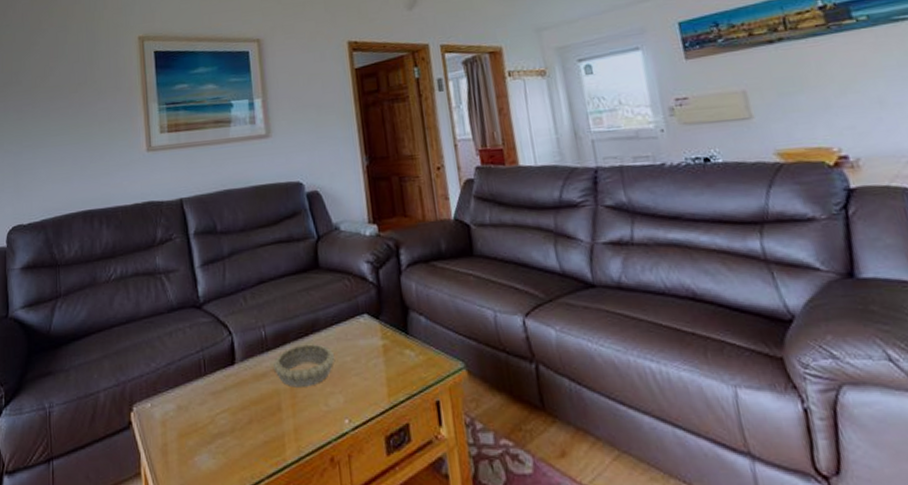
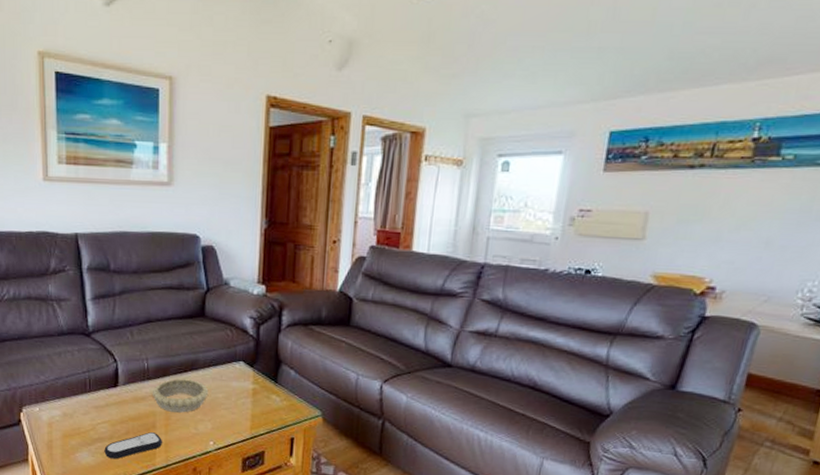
remote control: none [226,417,292,459] -> present [104,432,163,459]

